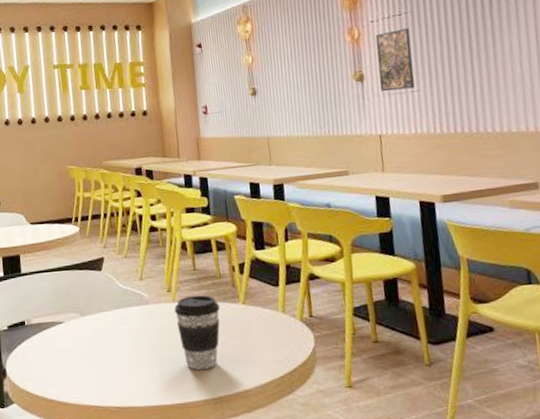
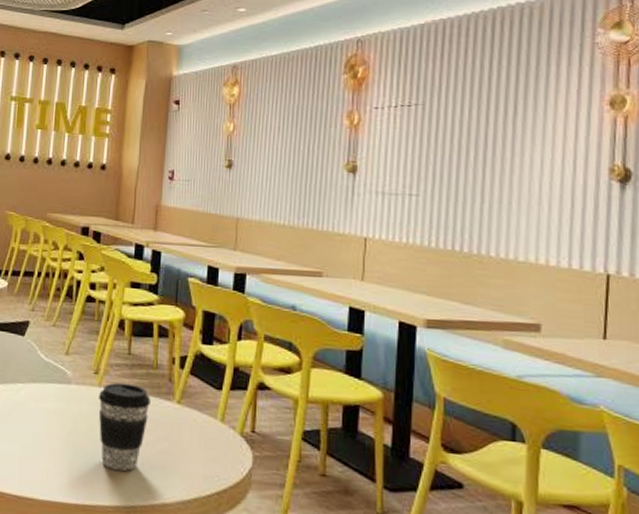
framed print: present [375,28,415,92] -> none [374,122,418,191]

